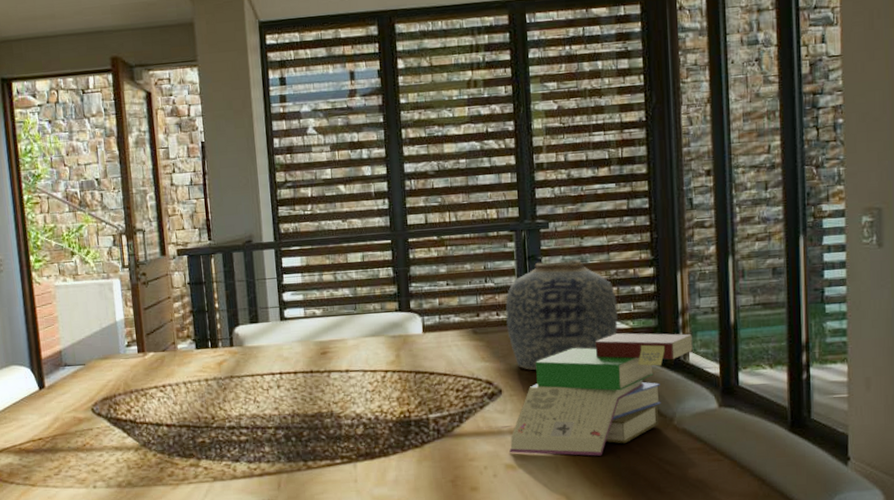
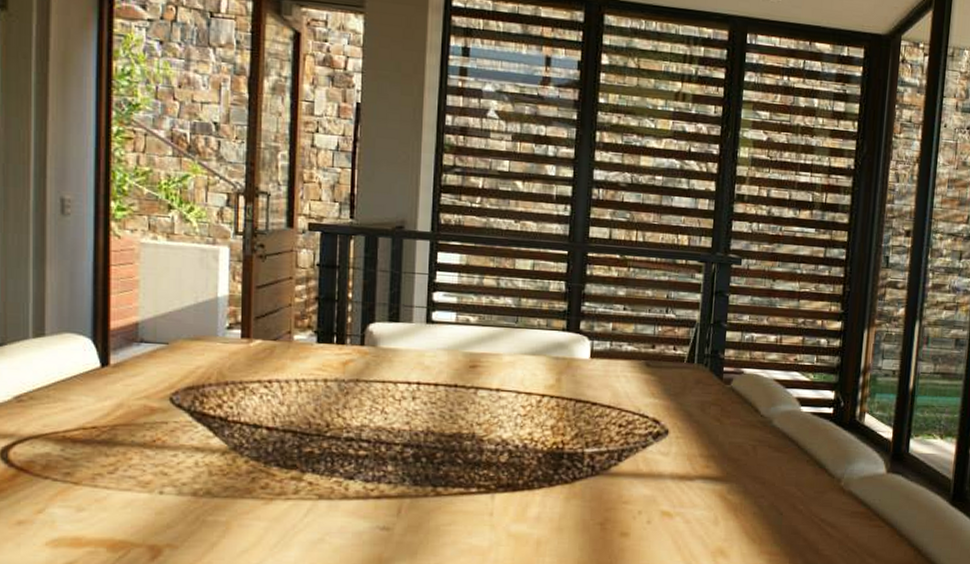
vase: present [505,259,618,370] -> none [683,299,801,413]
book: present [509,333,693,456] -> none [668,385,871,511]

